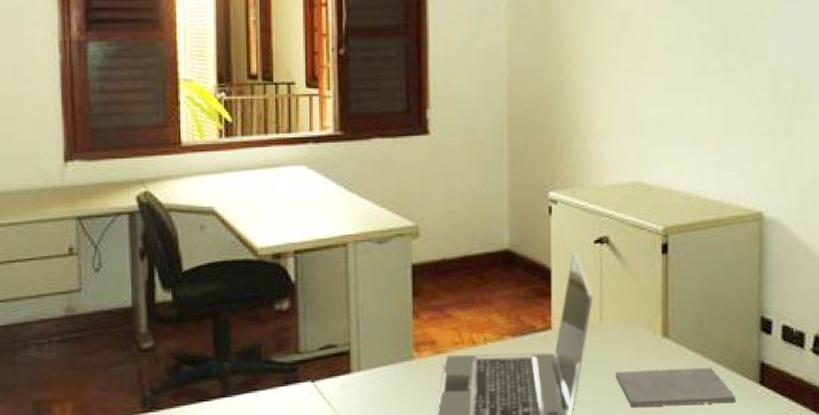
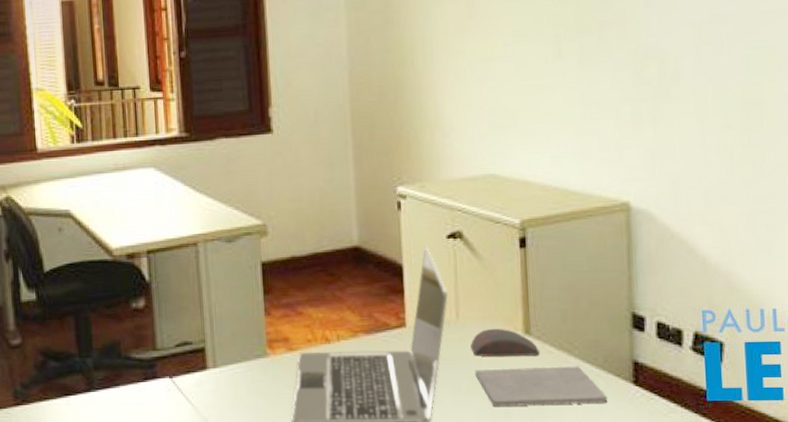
computer mouse: none [612,331,676,358] -> present [470,328,540,356]

